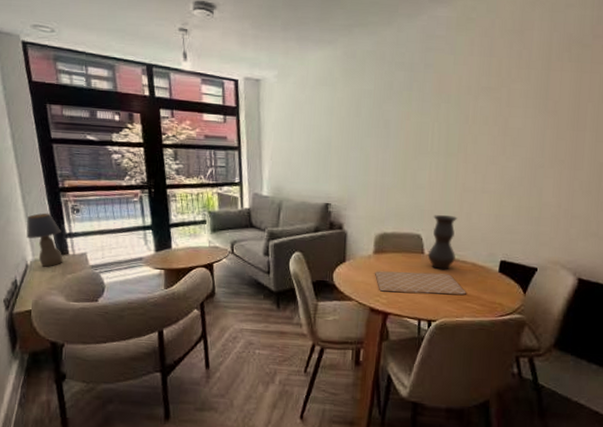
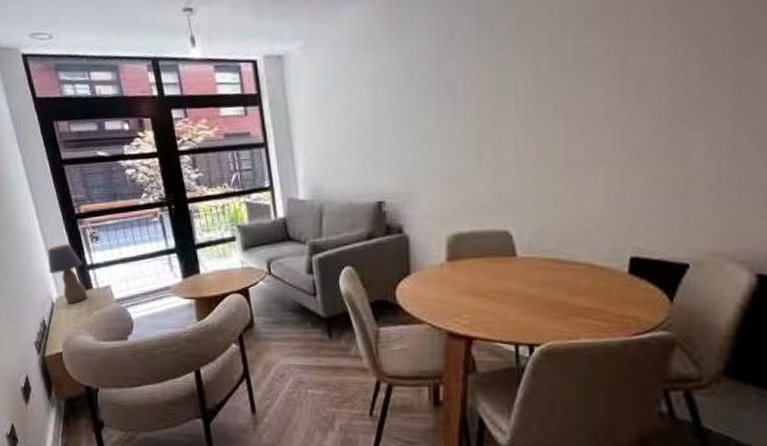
placemat: present [375,271,466,295] -> none [451,281,582,310]
vase: present [427,214,458,270] -> none [521,200,562,276]

